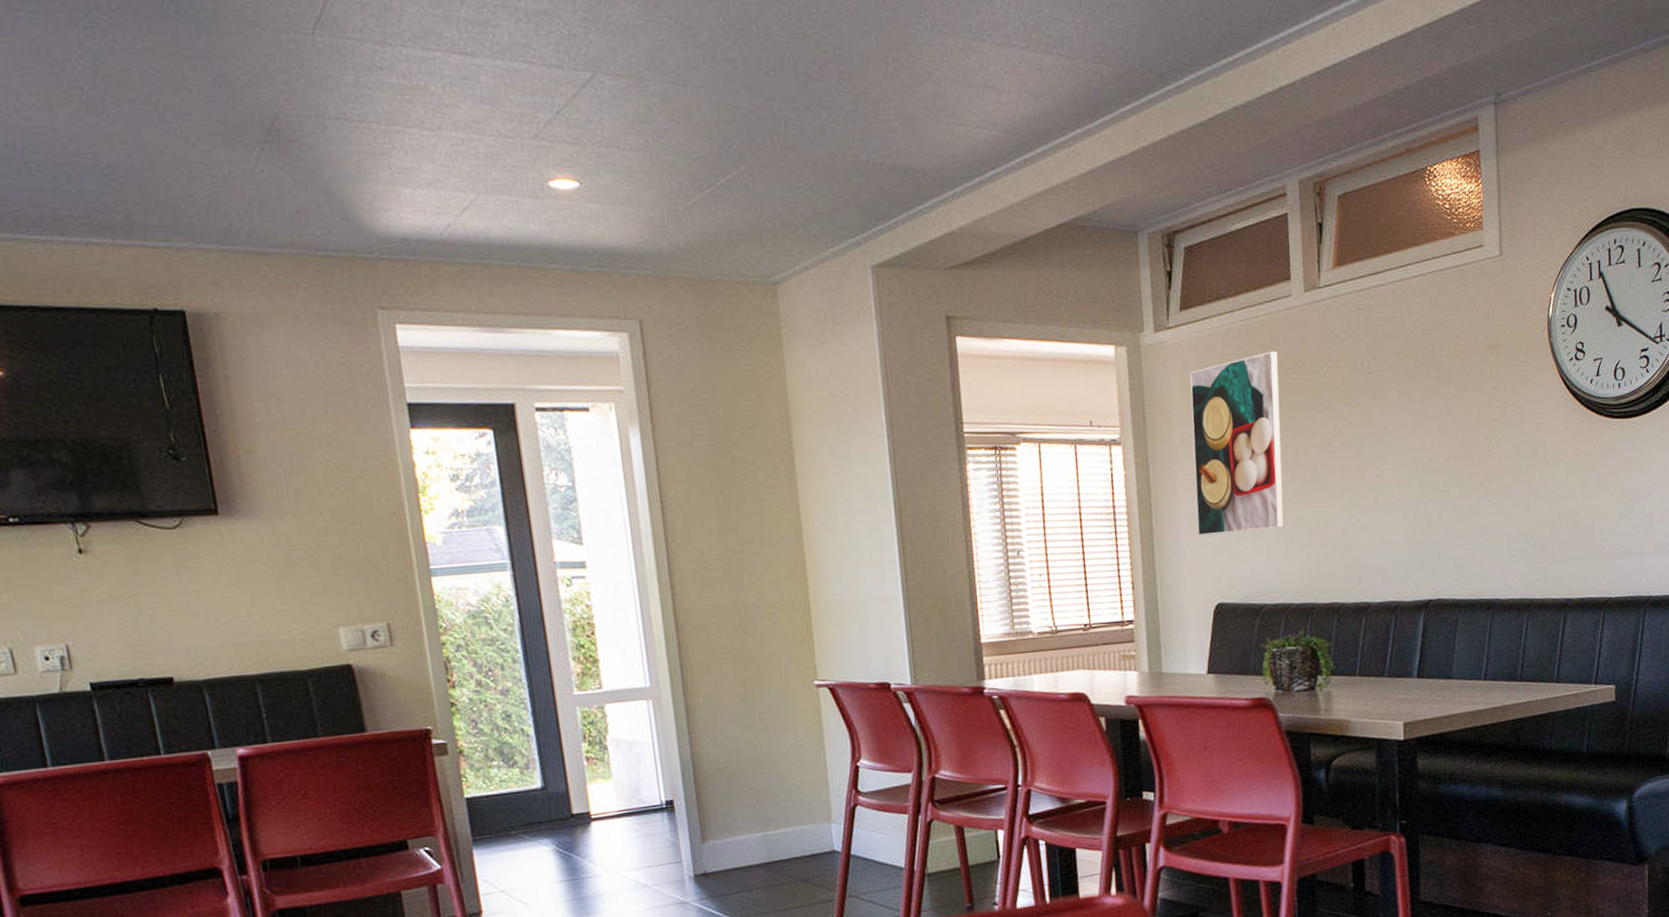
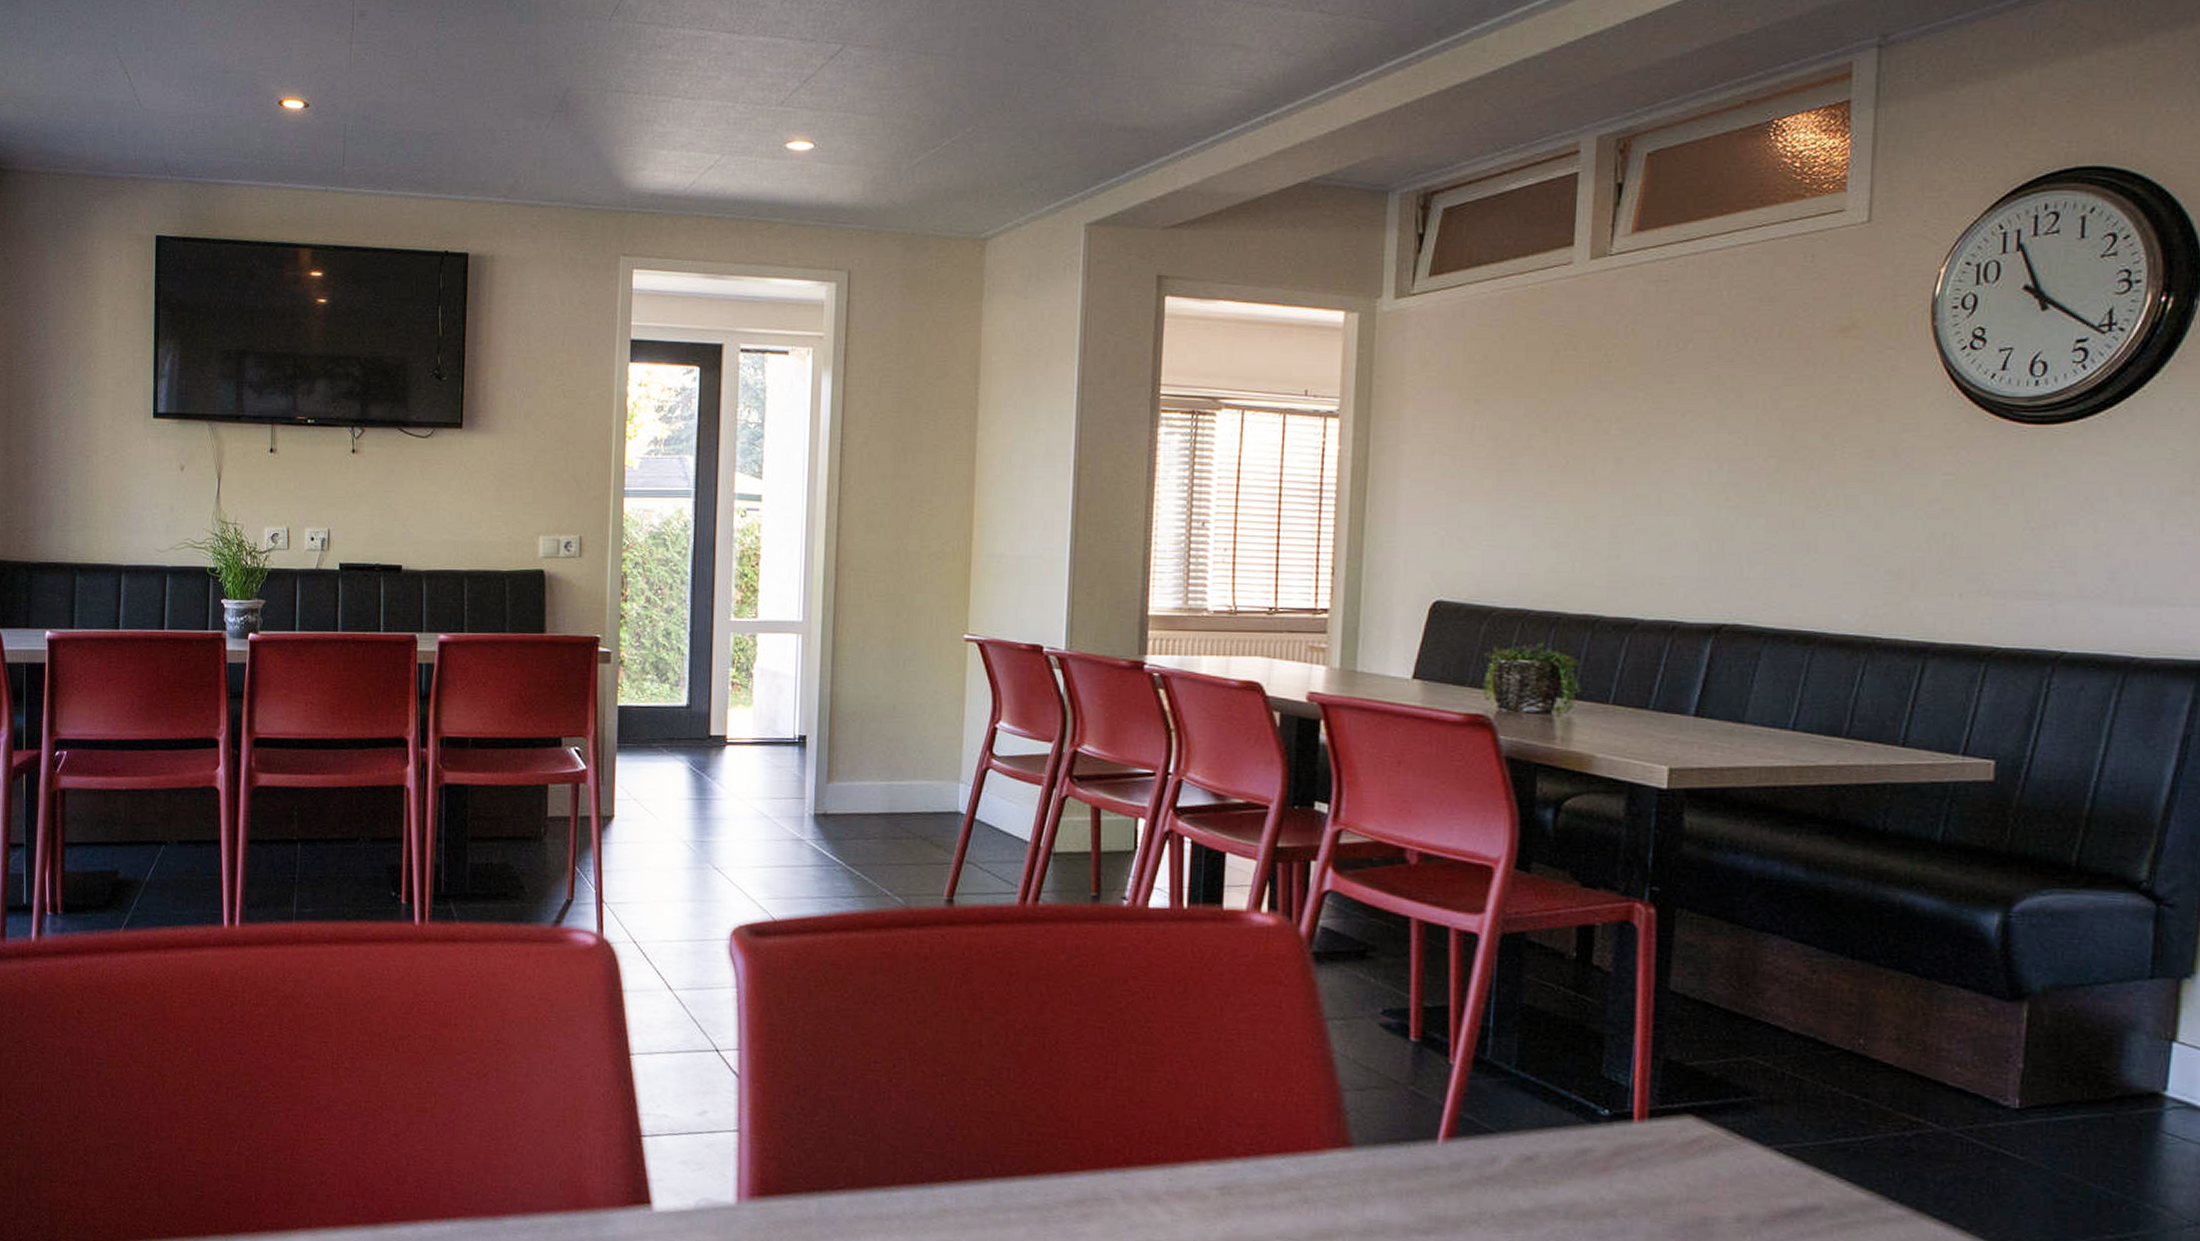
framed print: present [1190,351,1285,536] -> none [1421,324,1547,524]

